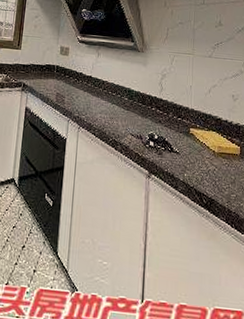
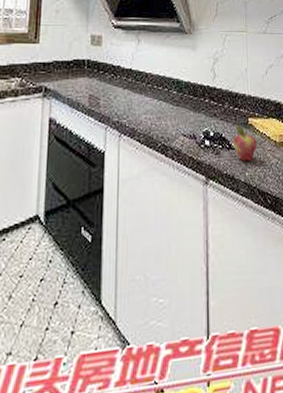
fruit: none [174,132,197,165] -> present [232,124,257,161]

